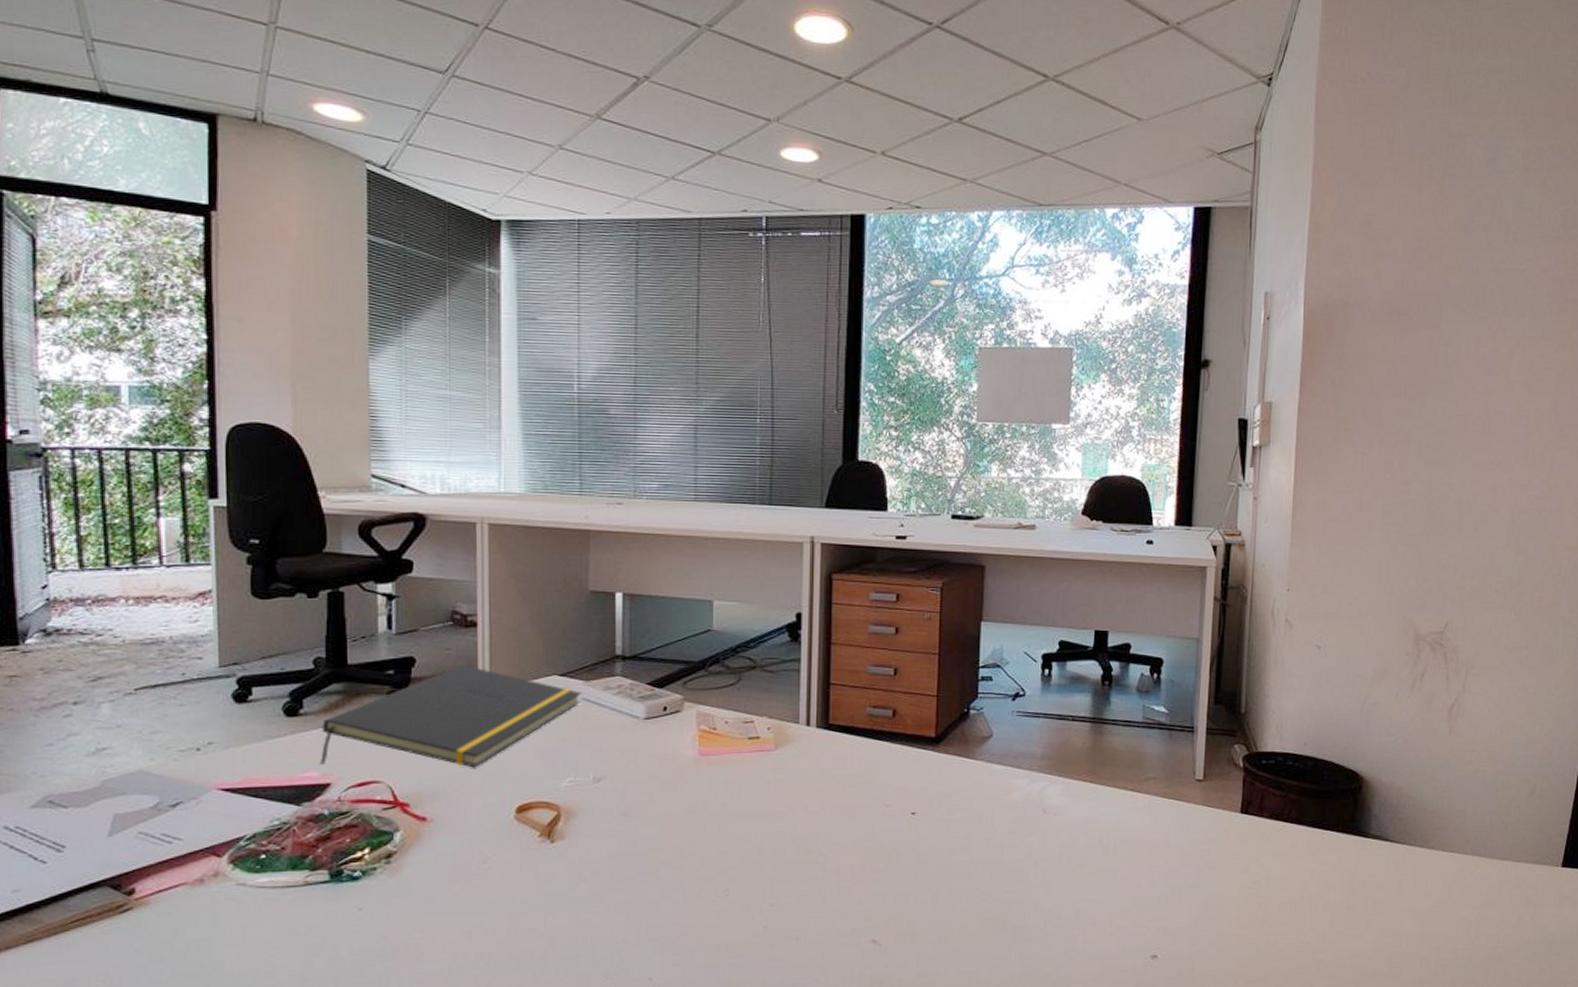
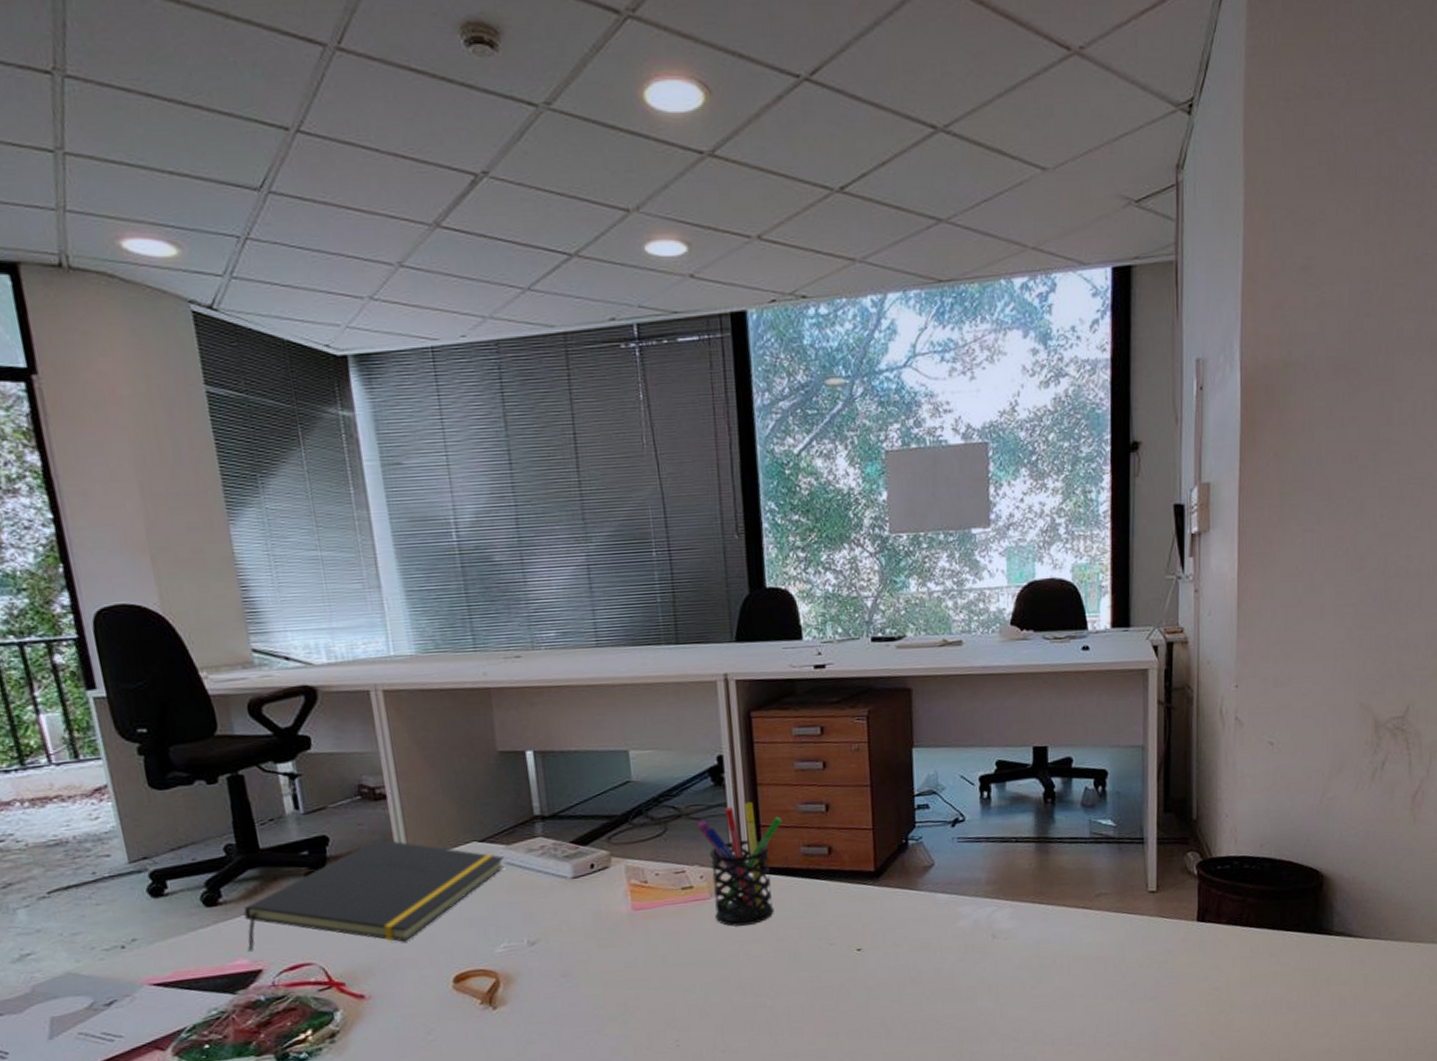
pen holder: none [770,659,852,780] -> present [697,801,782,927]

